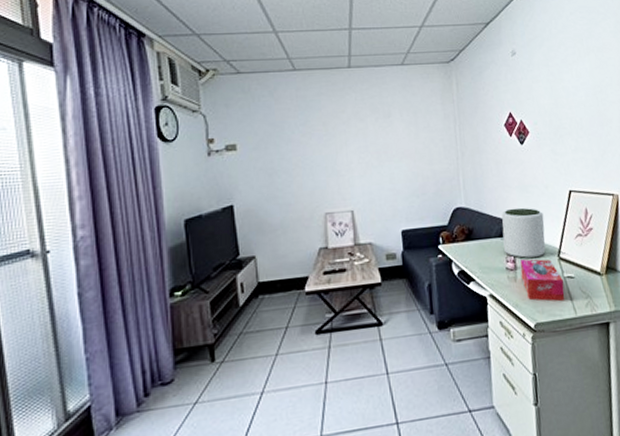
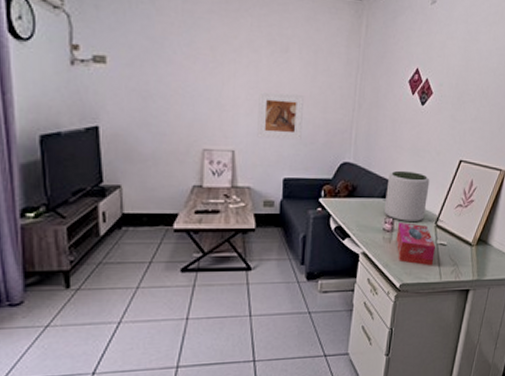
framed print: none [369,152,413,196] -> present [257,92,305,140]

